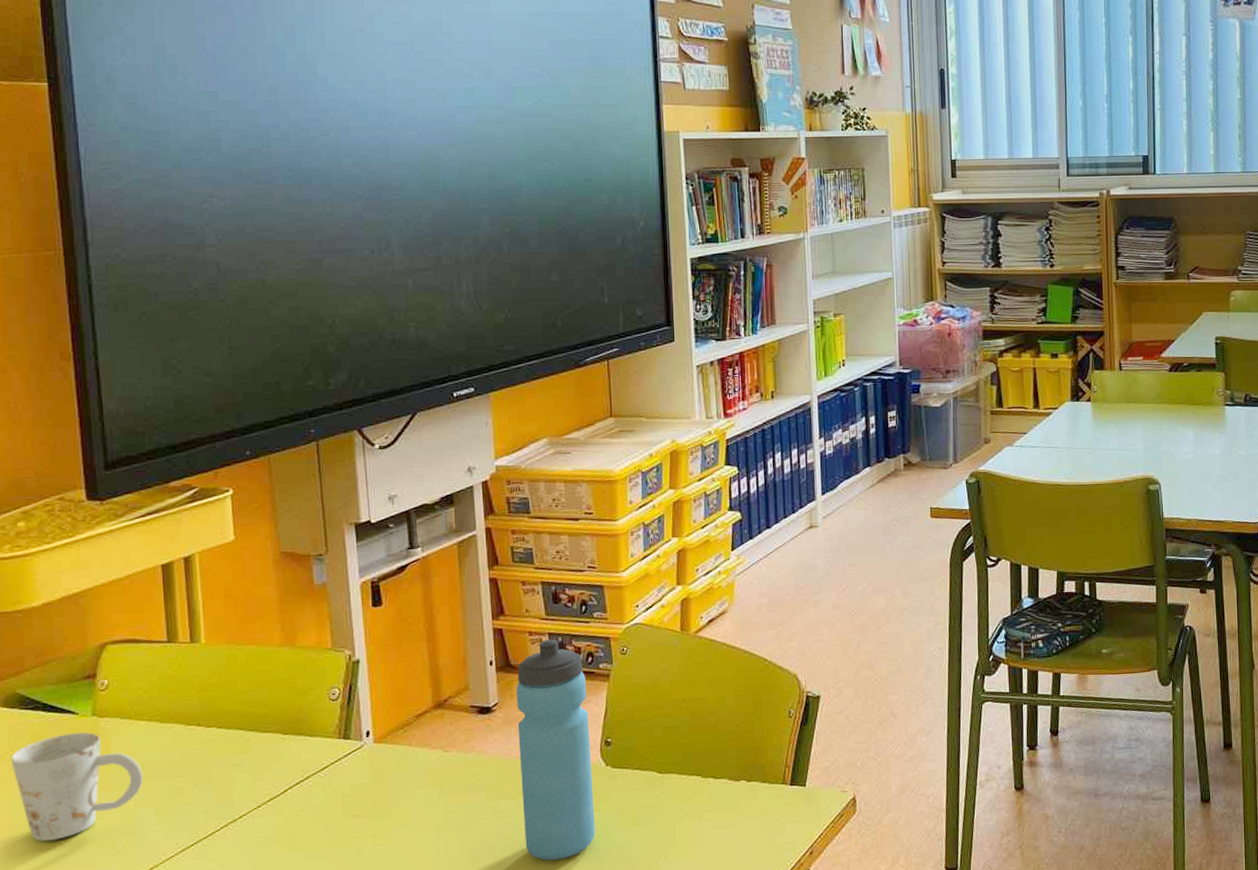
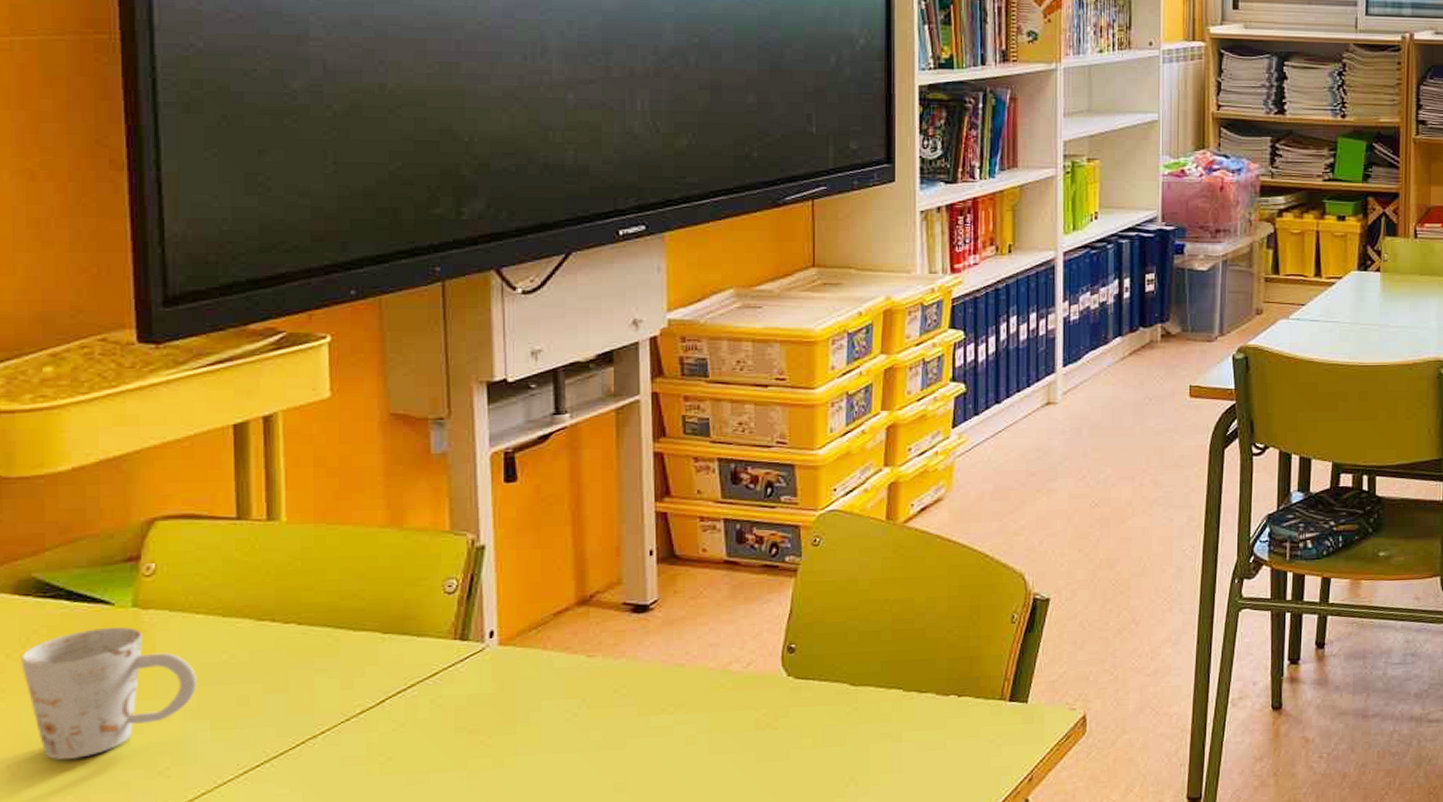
water bottle: present [516,639,595,861] -> none [681,526,771,787]

